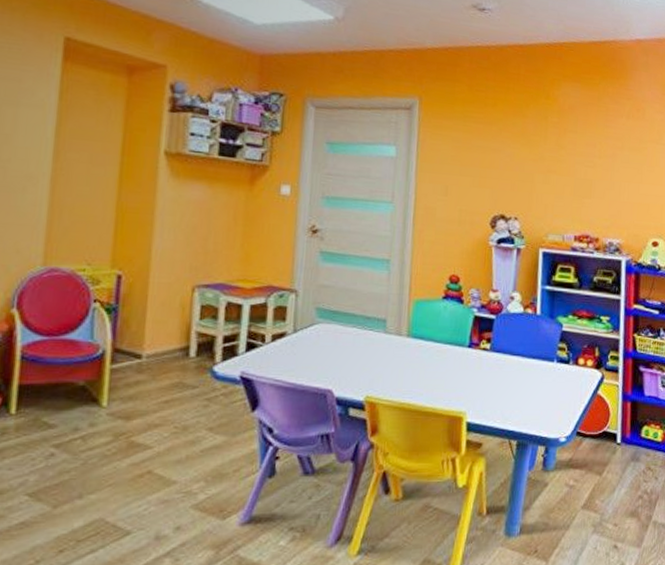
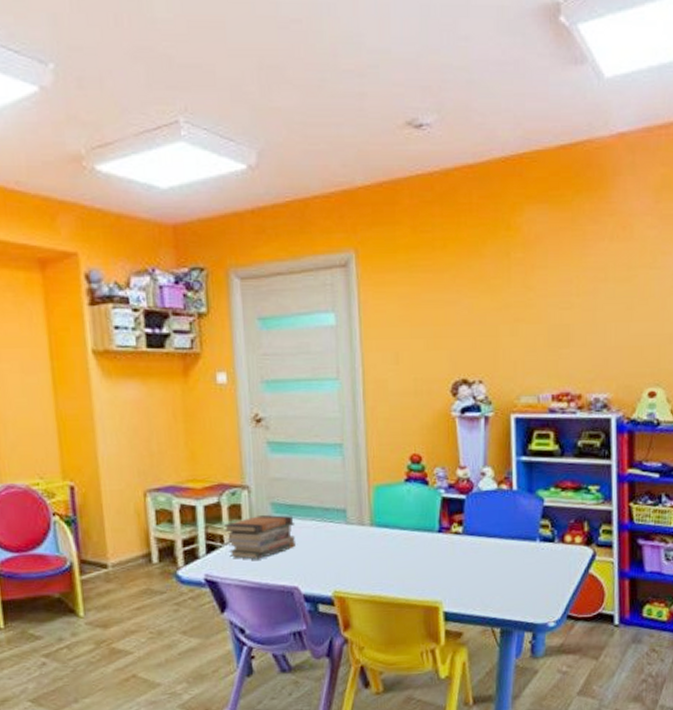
book stack: none [266,319,336,361] -> present [223,515,295,560]

